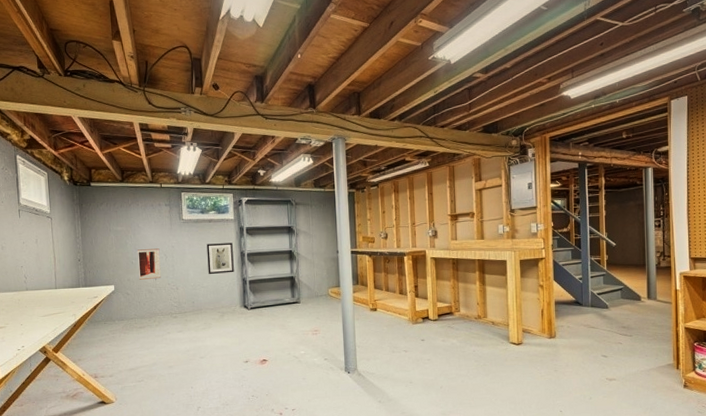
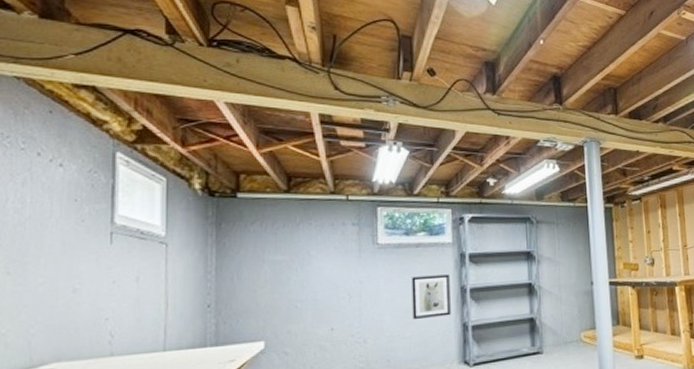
wall art: present [137,248,161,280] -> none [304,285,341,331]

